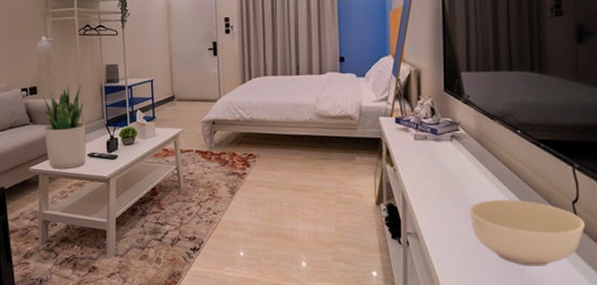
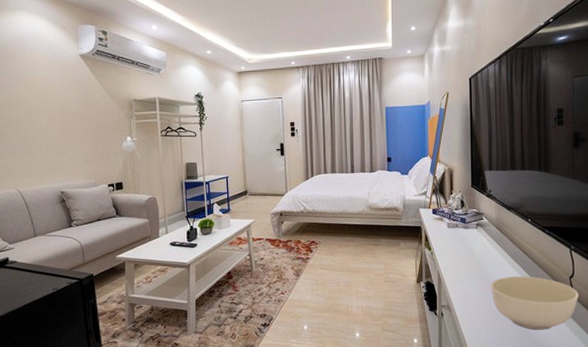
planter: present [42,85,87,169] -> none [128,181,169,257]

